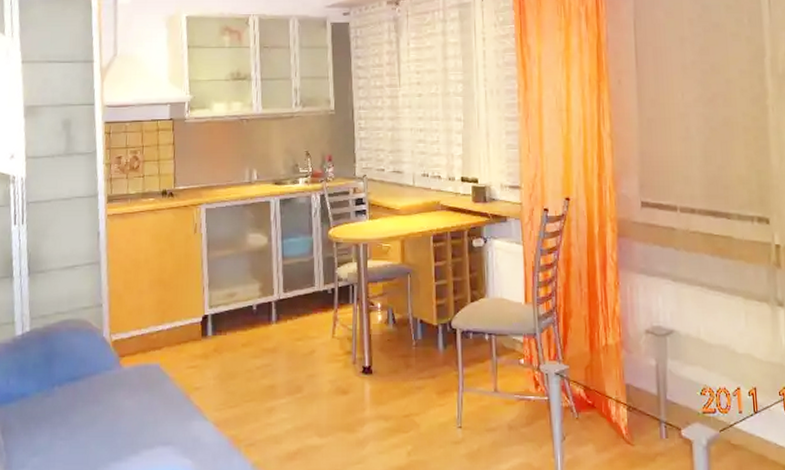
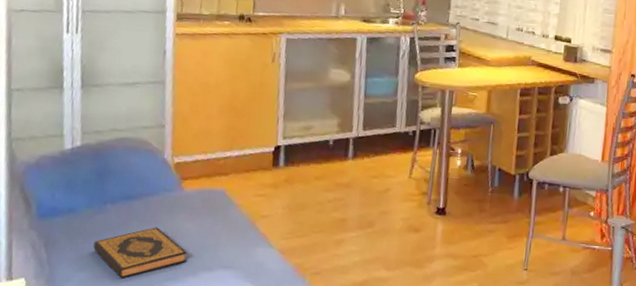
hardback book: none [44,407,129,461] -> present [93,227,188,278]

